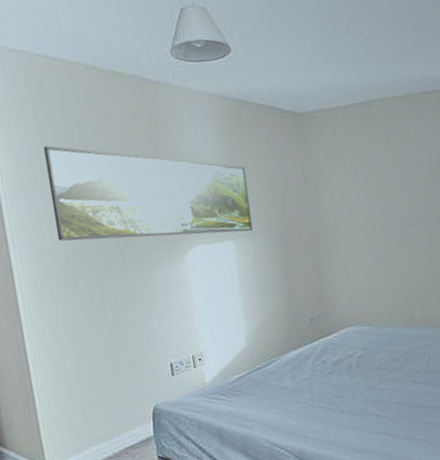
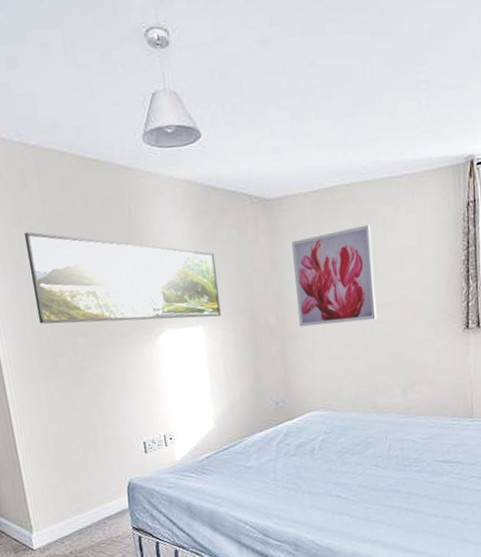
wall art: none [324,138,412,241] -> present [292,224,377,327]

